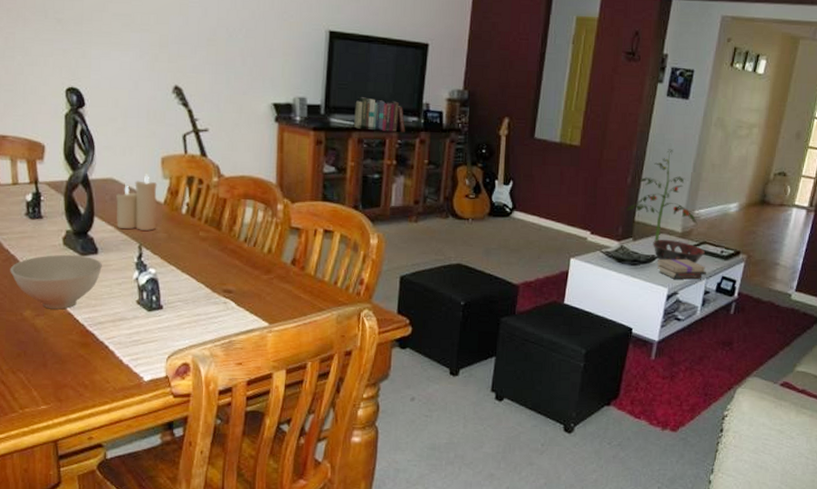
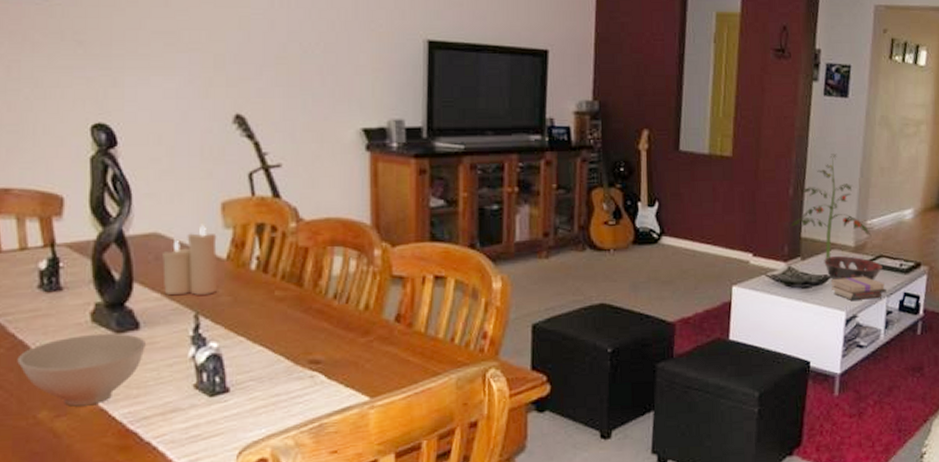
books: present [354,97,406,133] -> none [464,115,528,155]

